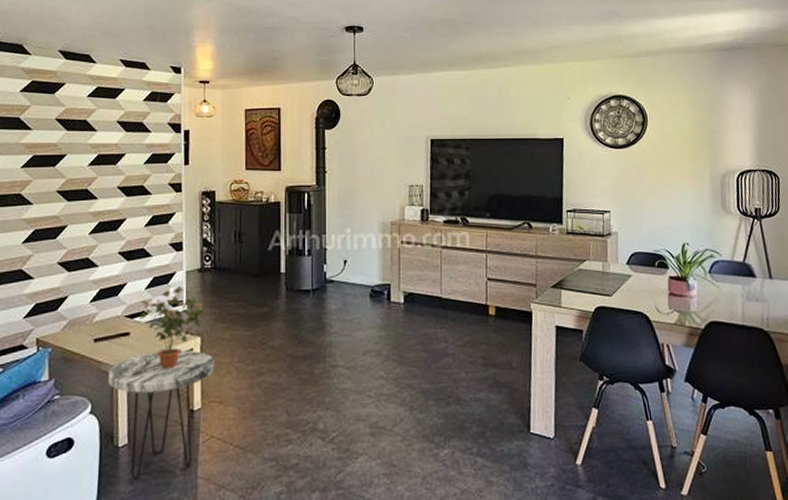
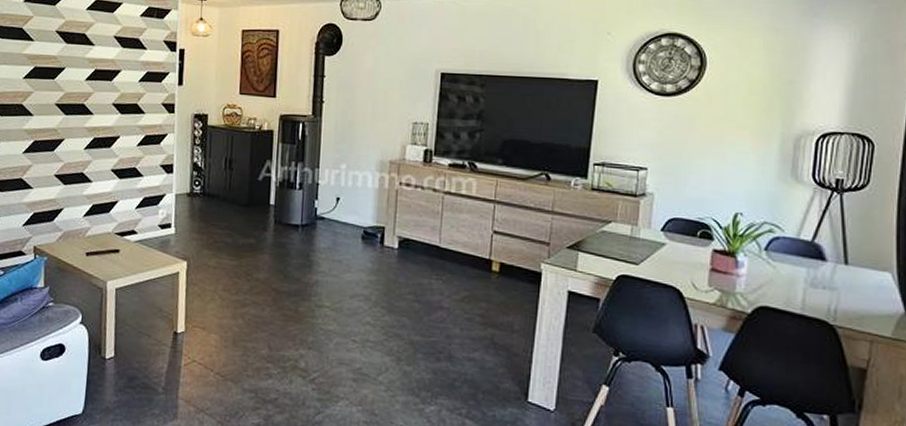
side table: present [108,350,215,480] -> none [98,272,200,392]
potted plant: present [139,285,207,369] -> none [129,208,194,290]

